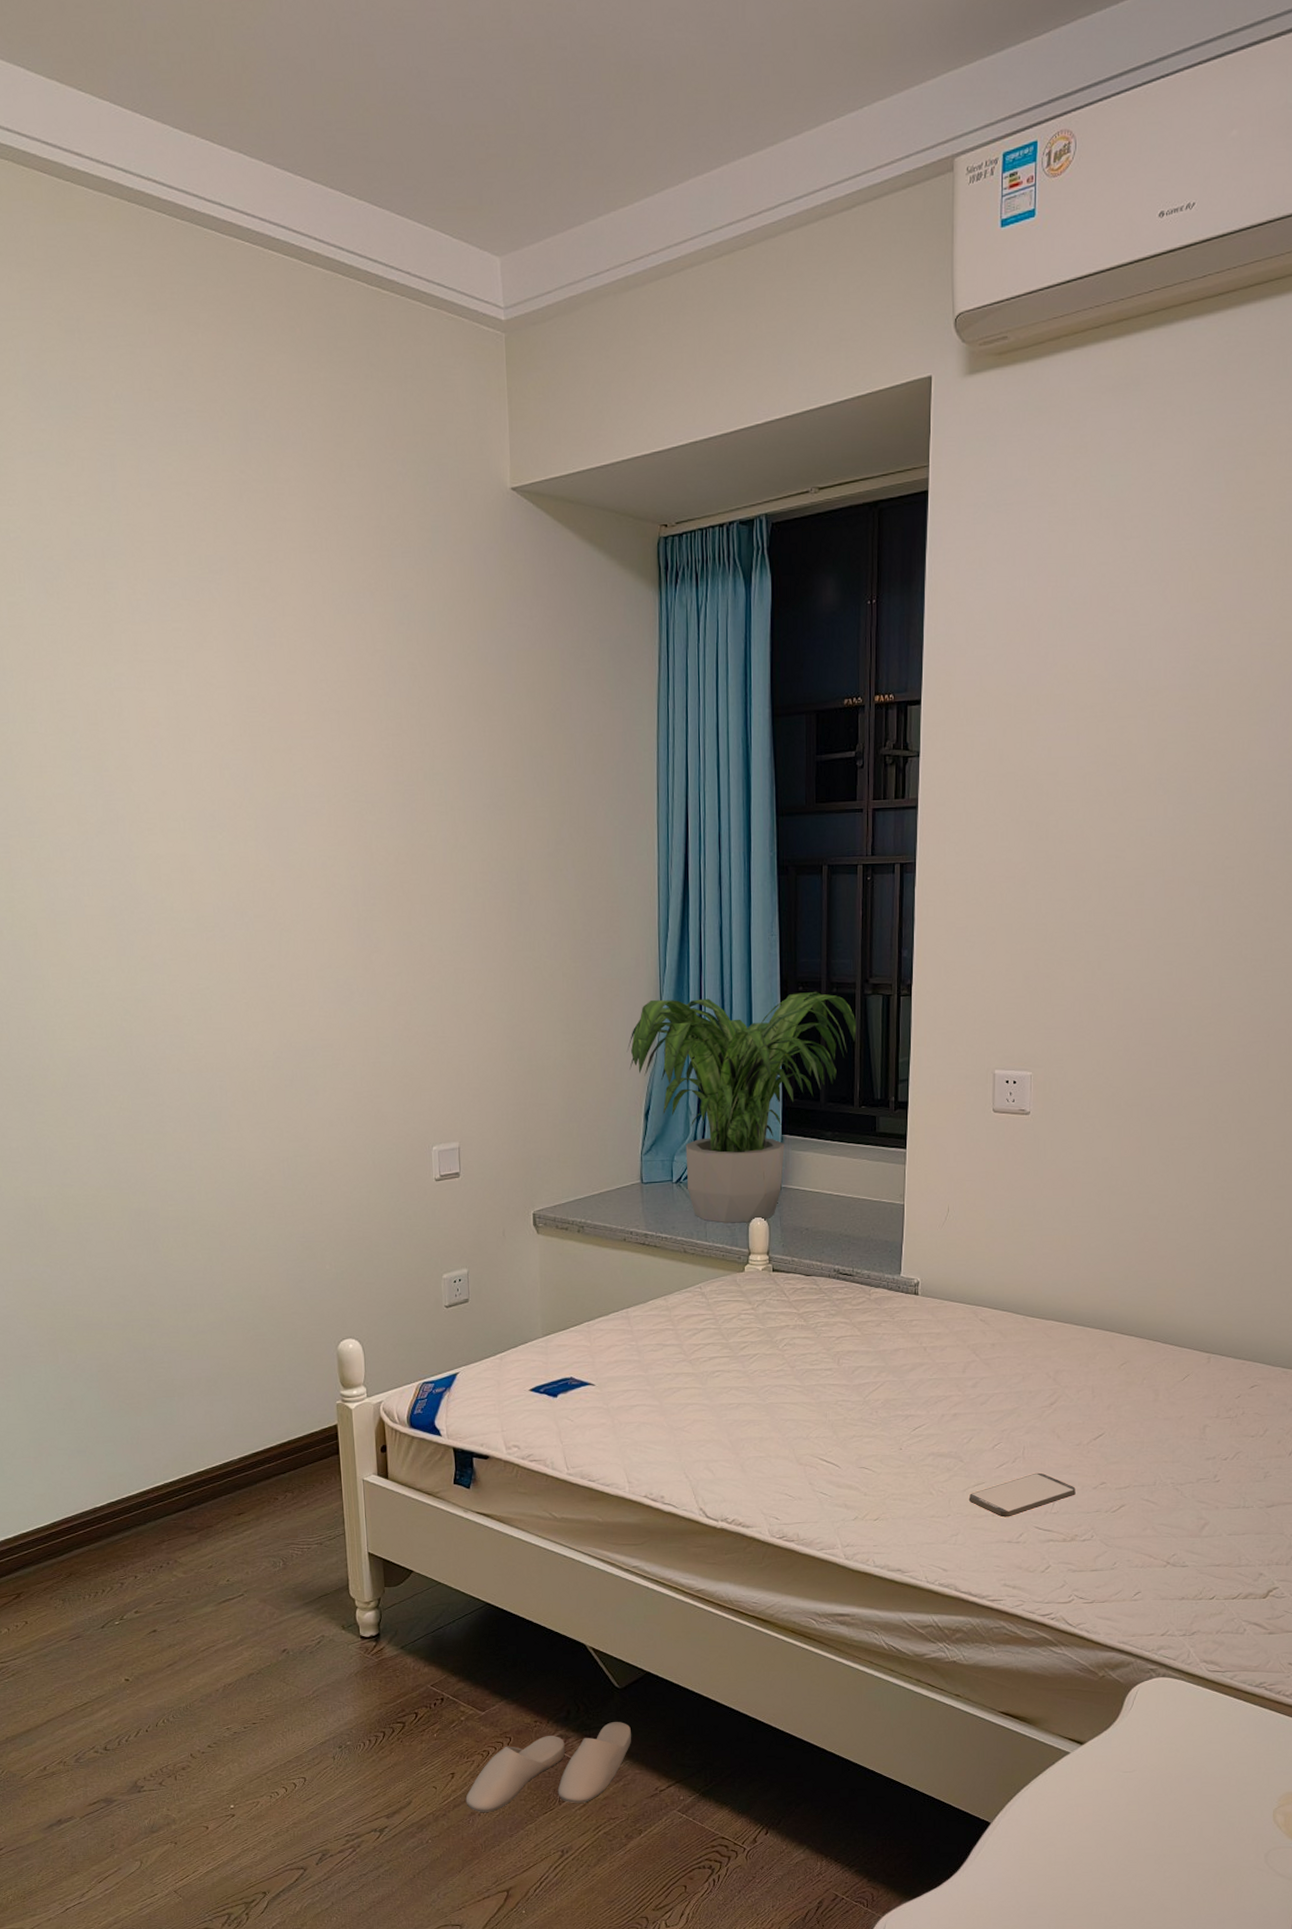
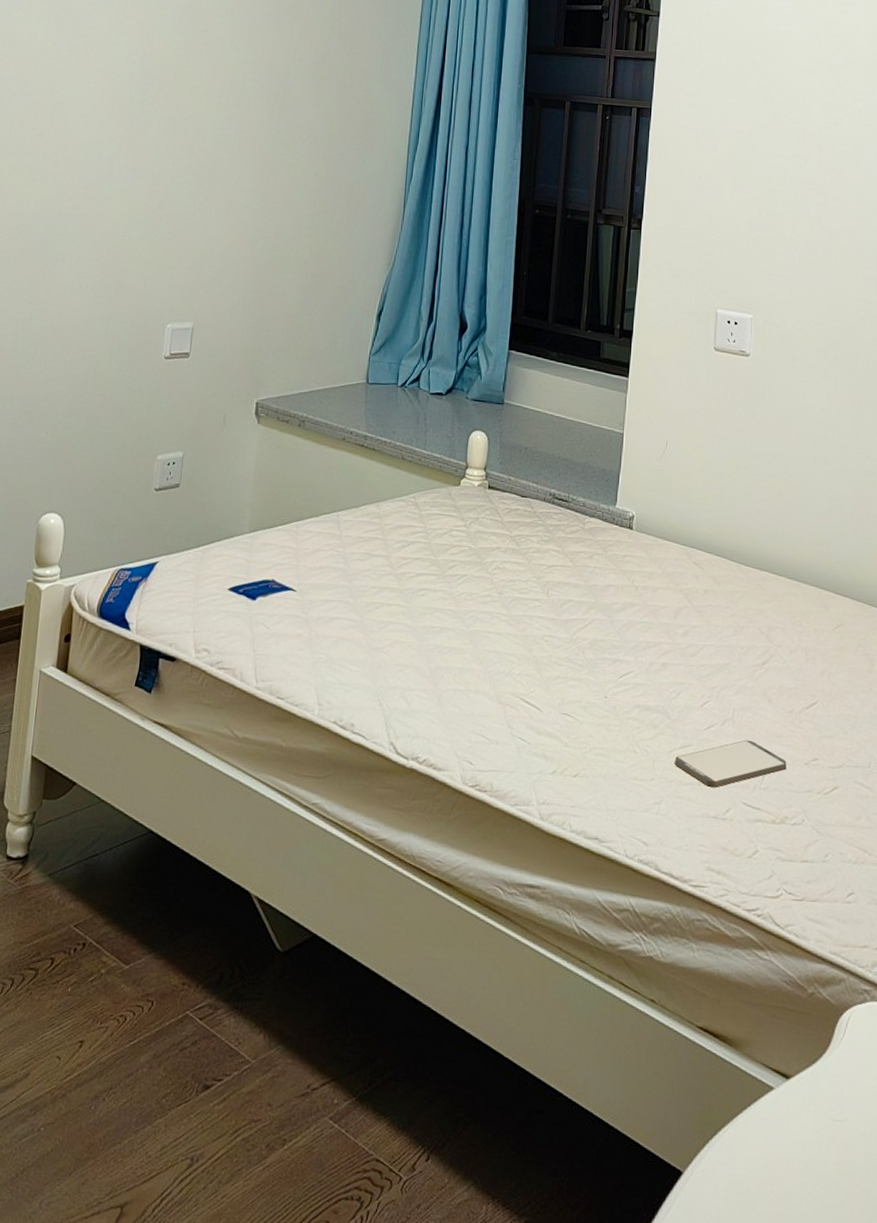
slippers: present [465,1722,632,1812] -> none [91,994,289,1097]
potted plant: present [626,992,857,1223] -> none [366,206,588,436]

